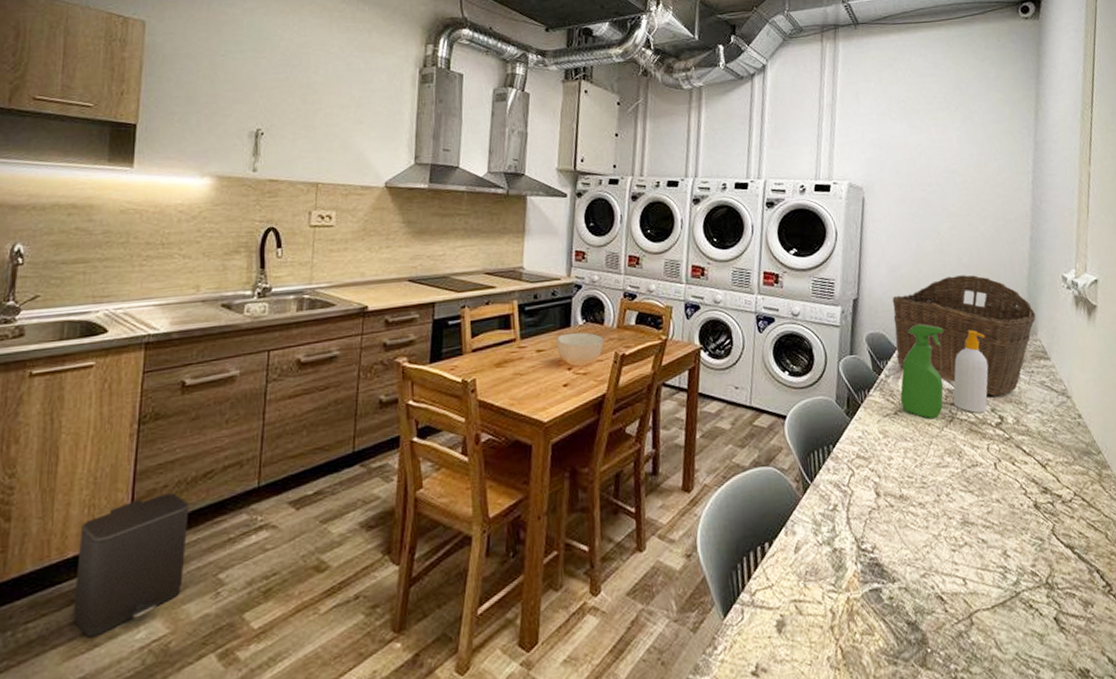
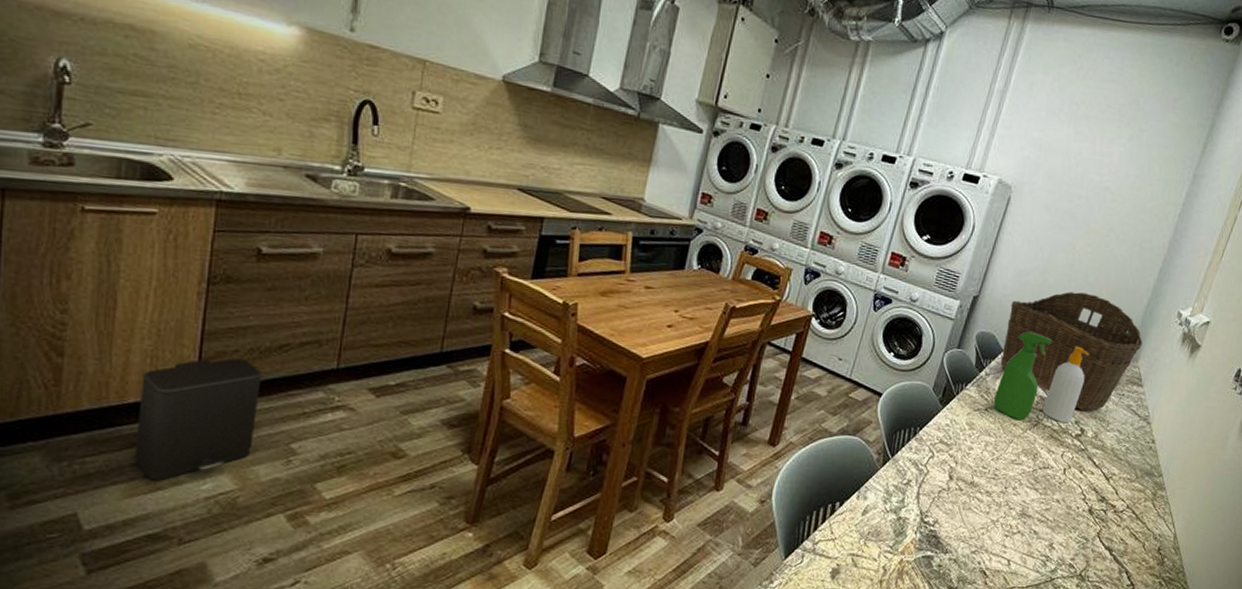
bowl: present [556,332,604,367] -> none [666,275,717,312]

